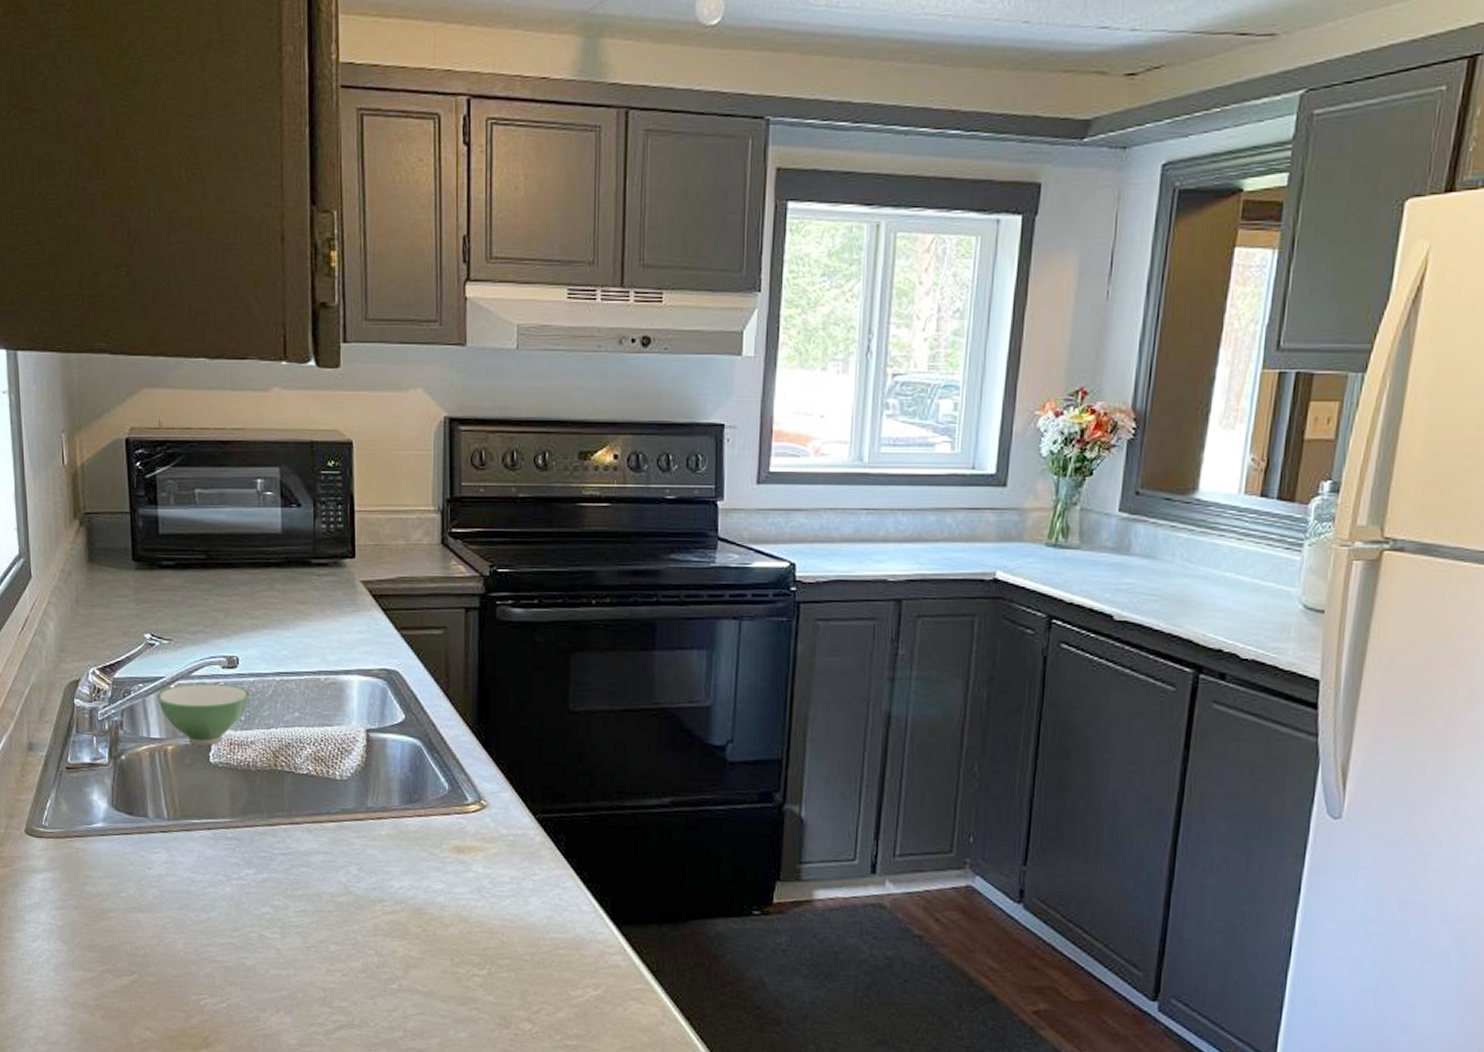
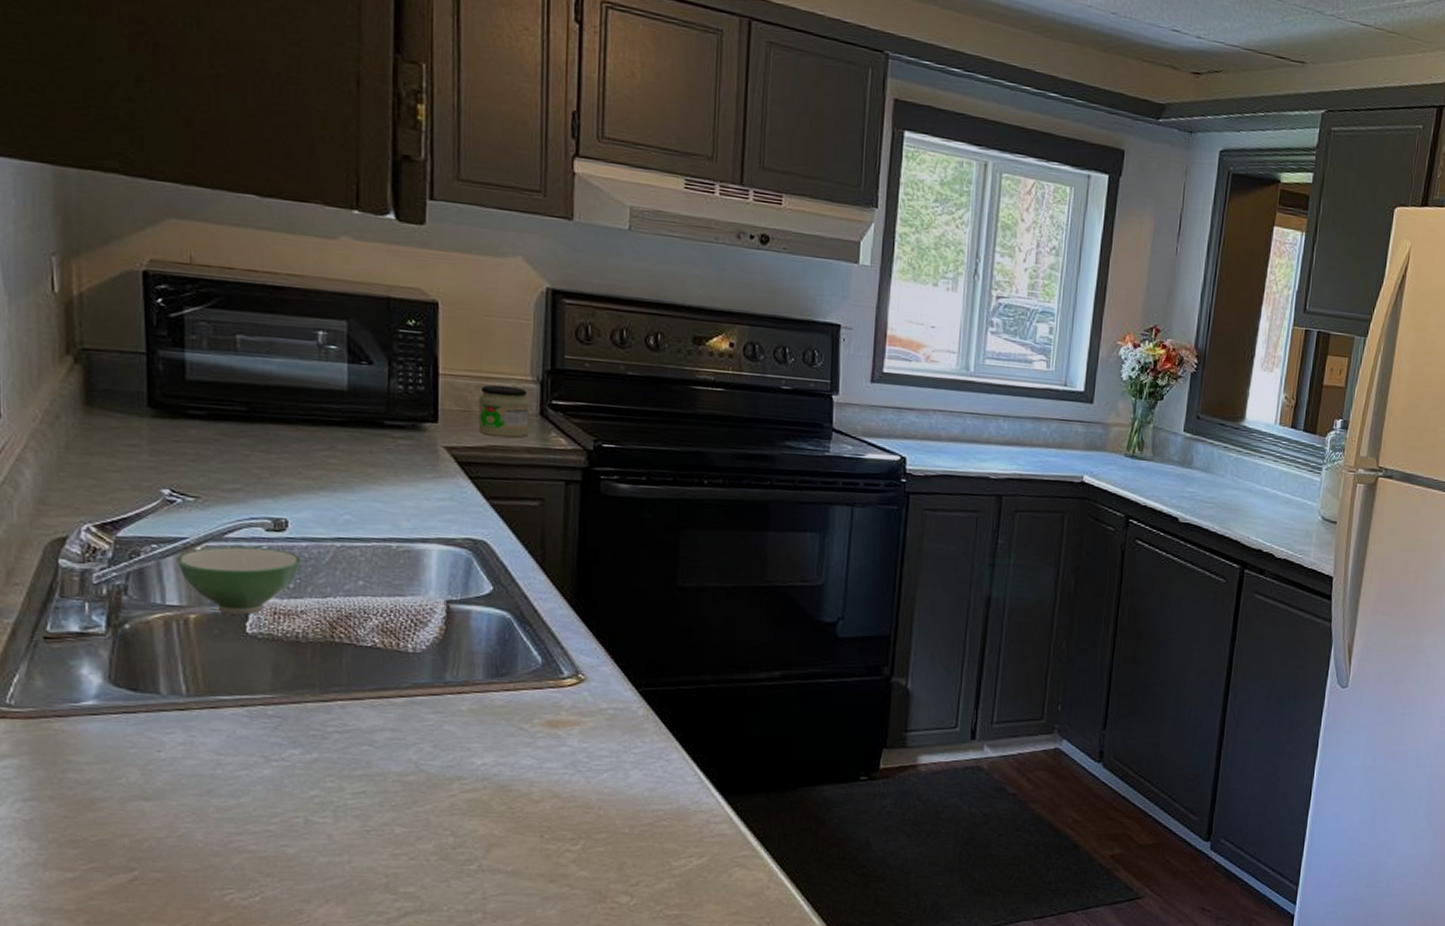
jar: none [388,517,432,569] -> present [478,385,529,438]

